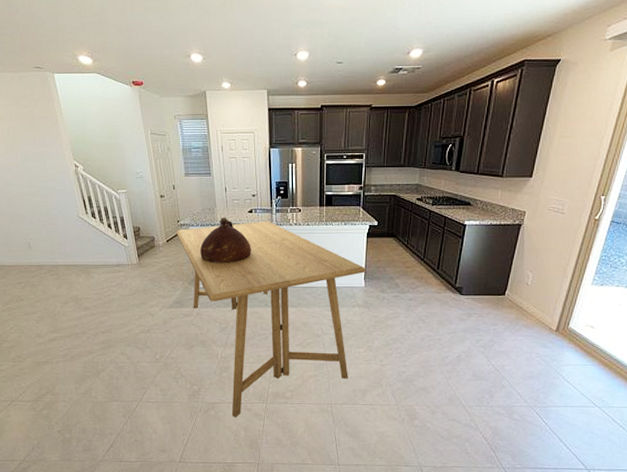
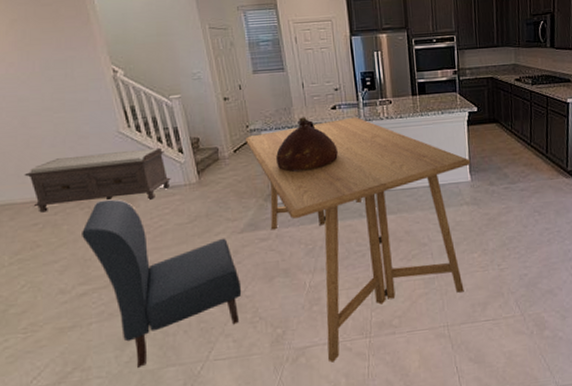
bench: none [11,232,117,275] -> present [24,147,171,213]
chair: none [52,270,168,399] -> present [82,199,242,368]

